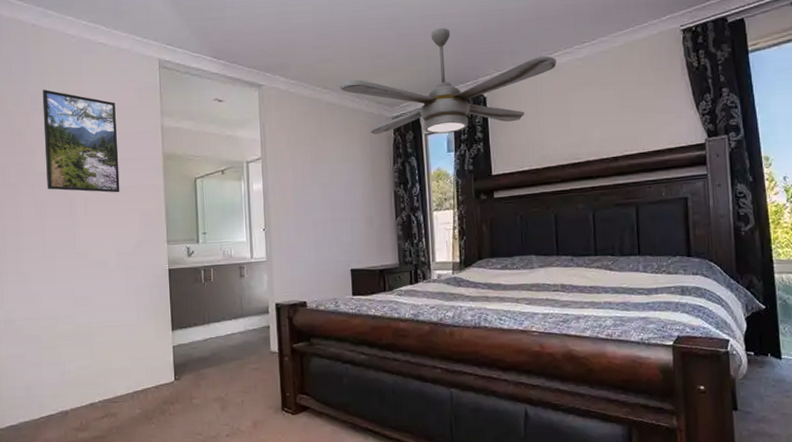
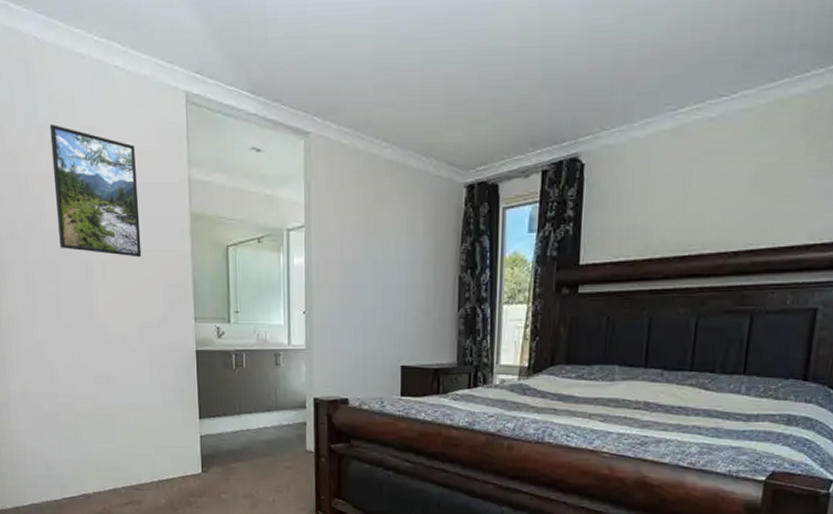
ceiling fan: present [340,28,556,135] -> none [403,67,681,208]

